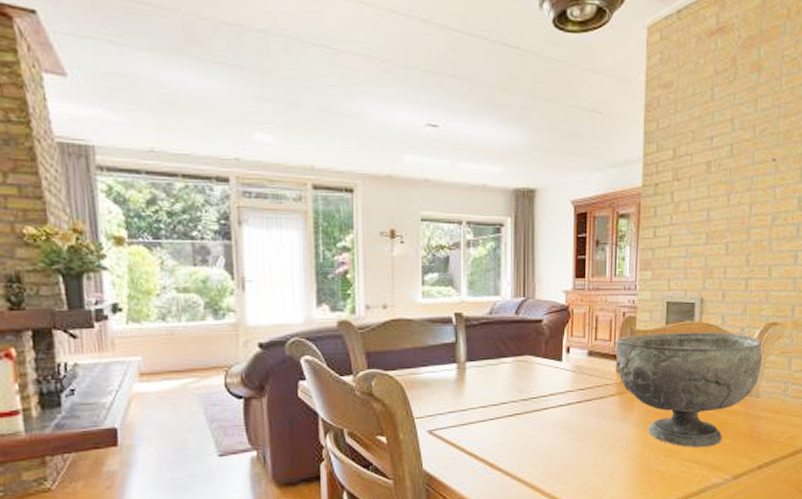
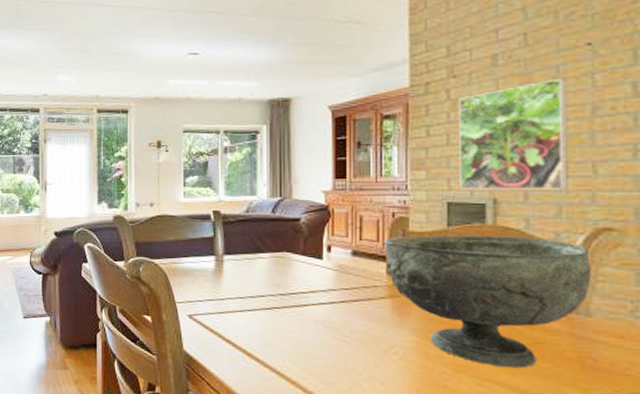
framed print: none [677,188,757,290] -> present [459,77,568,190]

